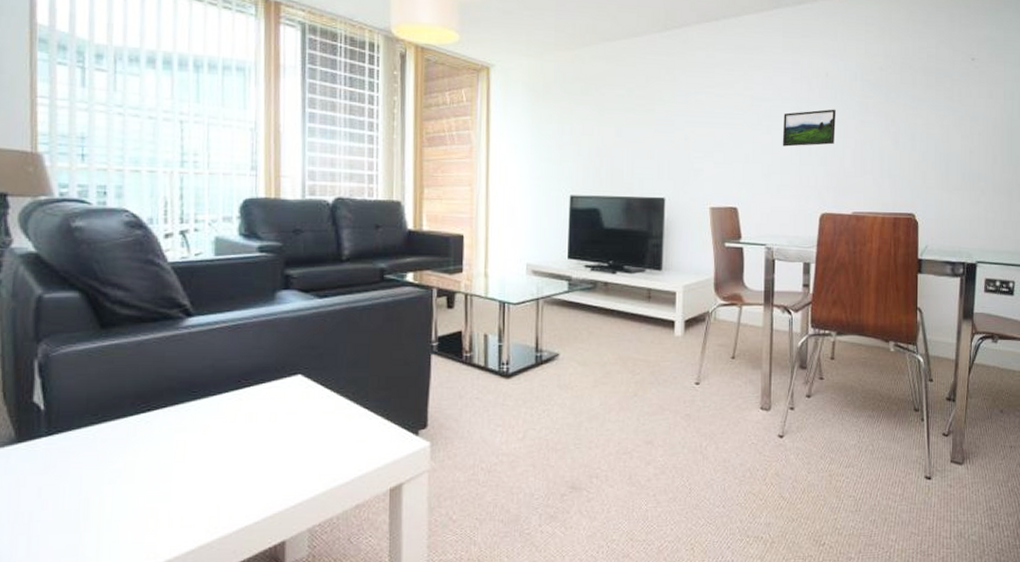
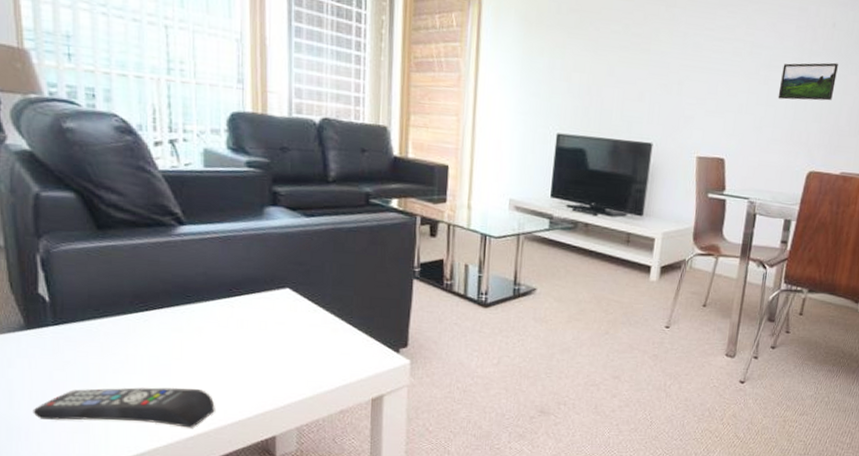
remote control: none [17,494,219,544] -> present [33,387,215,428]

